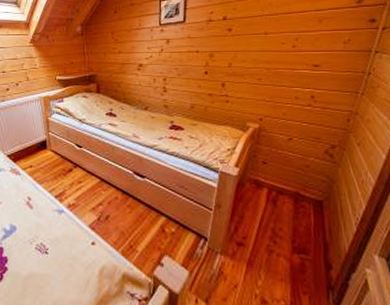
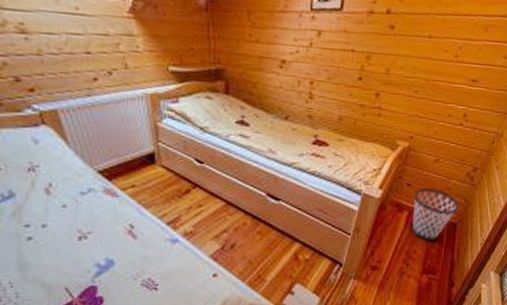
wastebasket: none [272,166,322,220] -> present [412,188,459,242]

